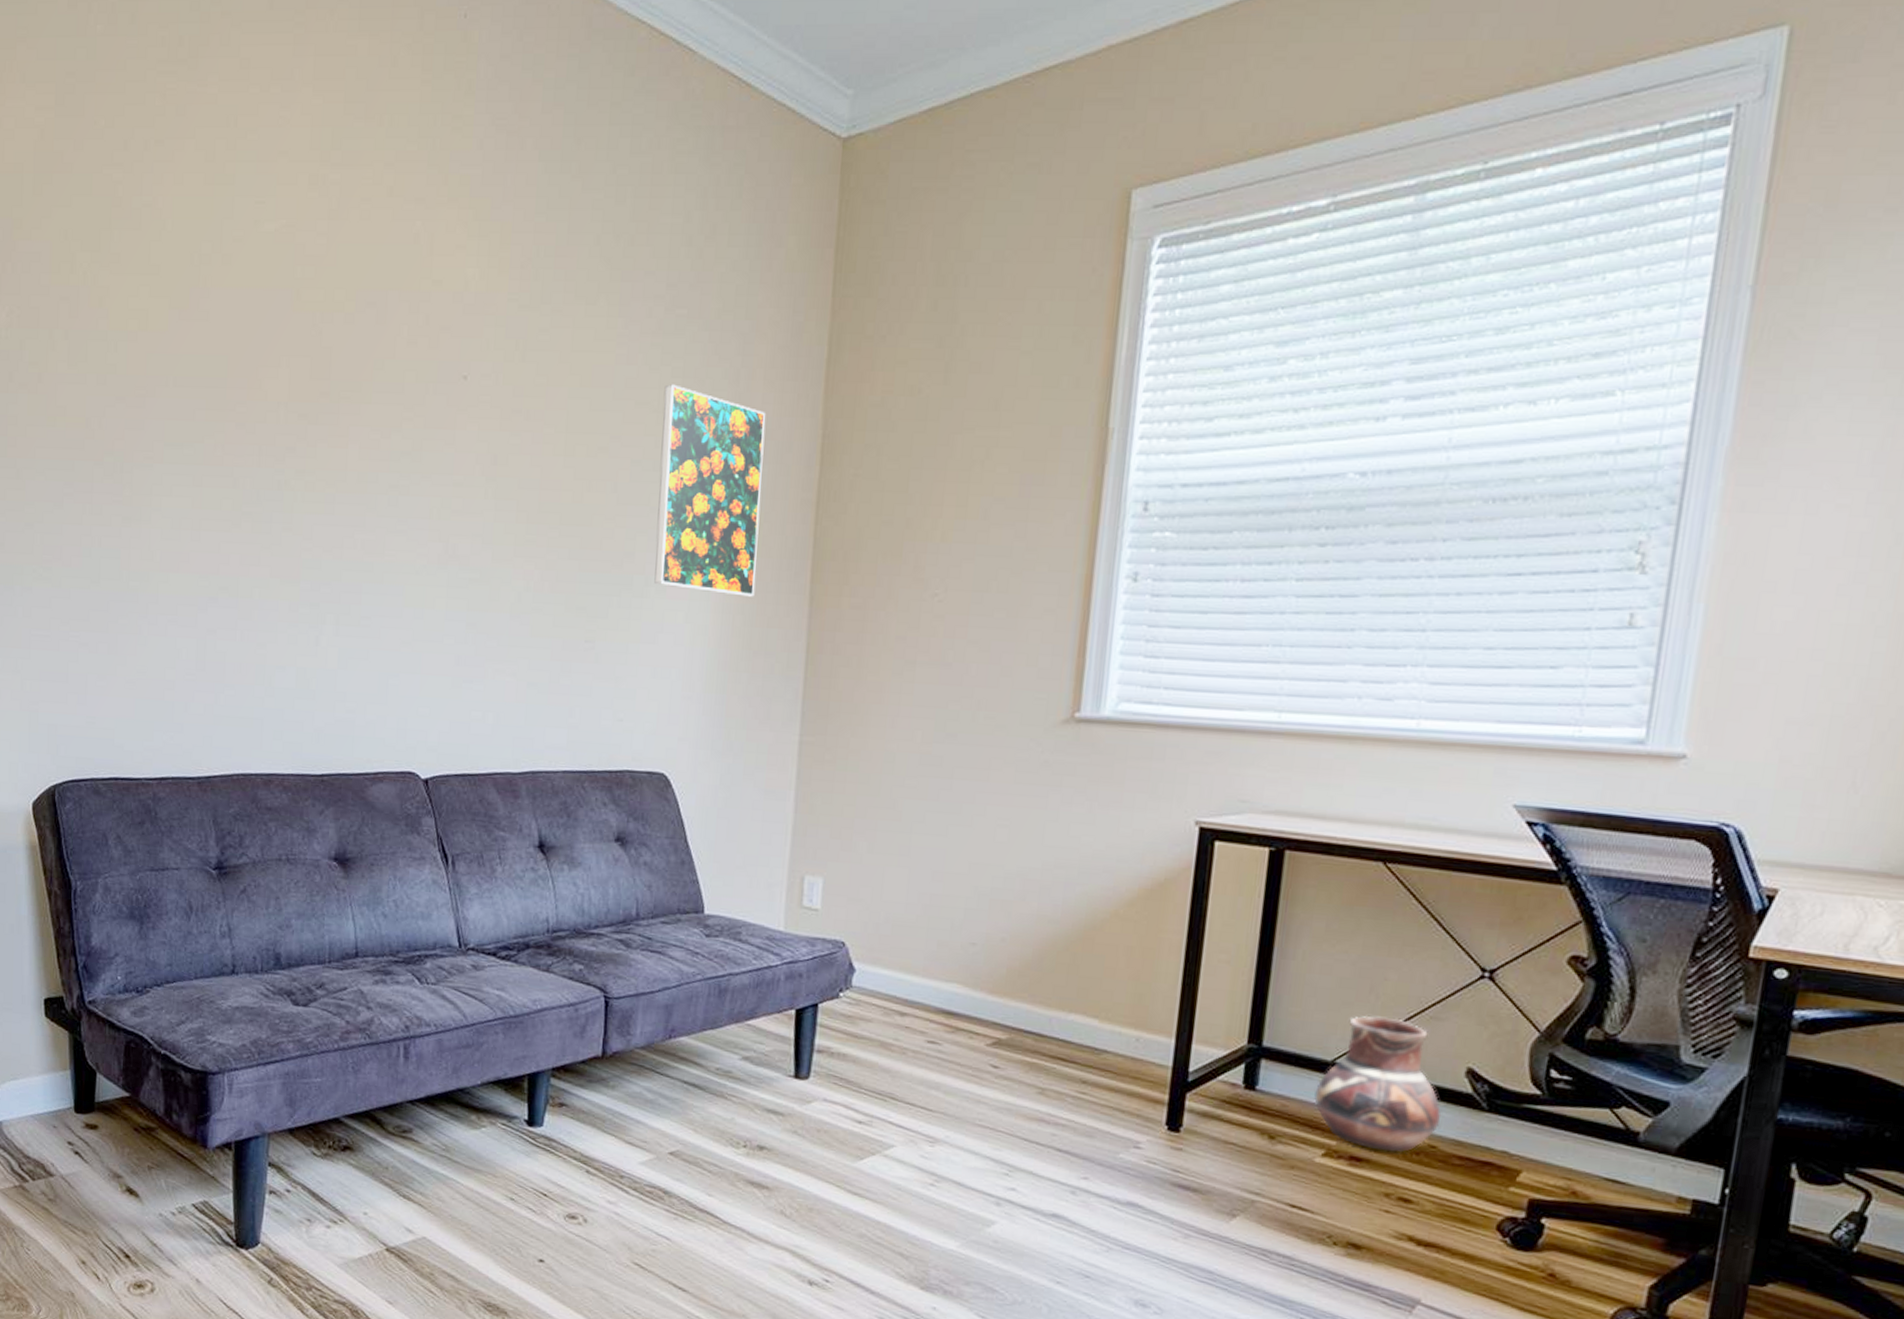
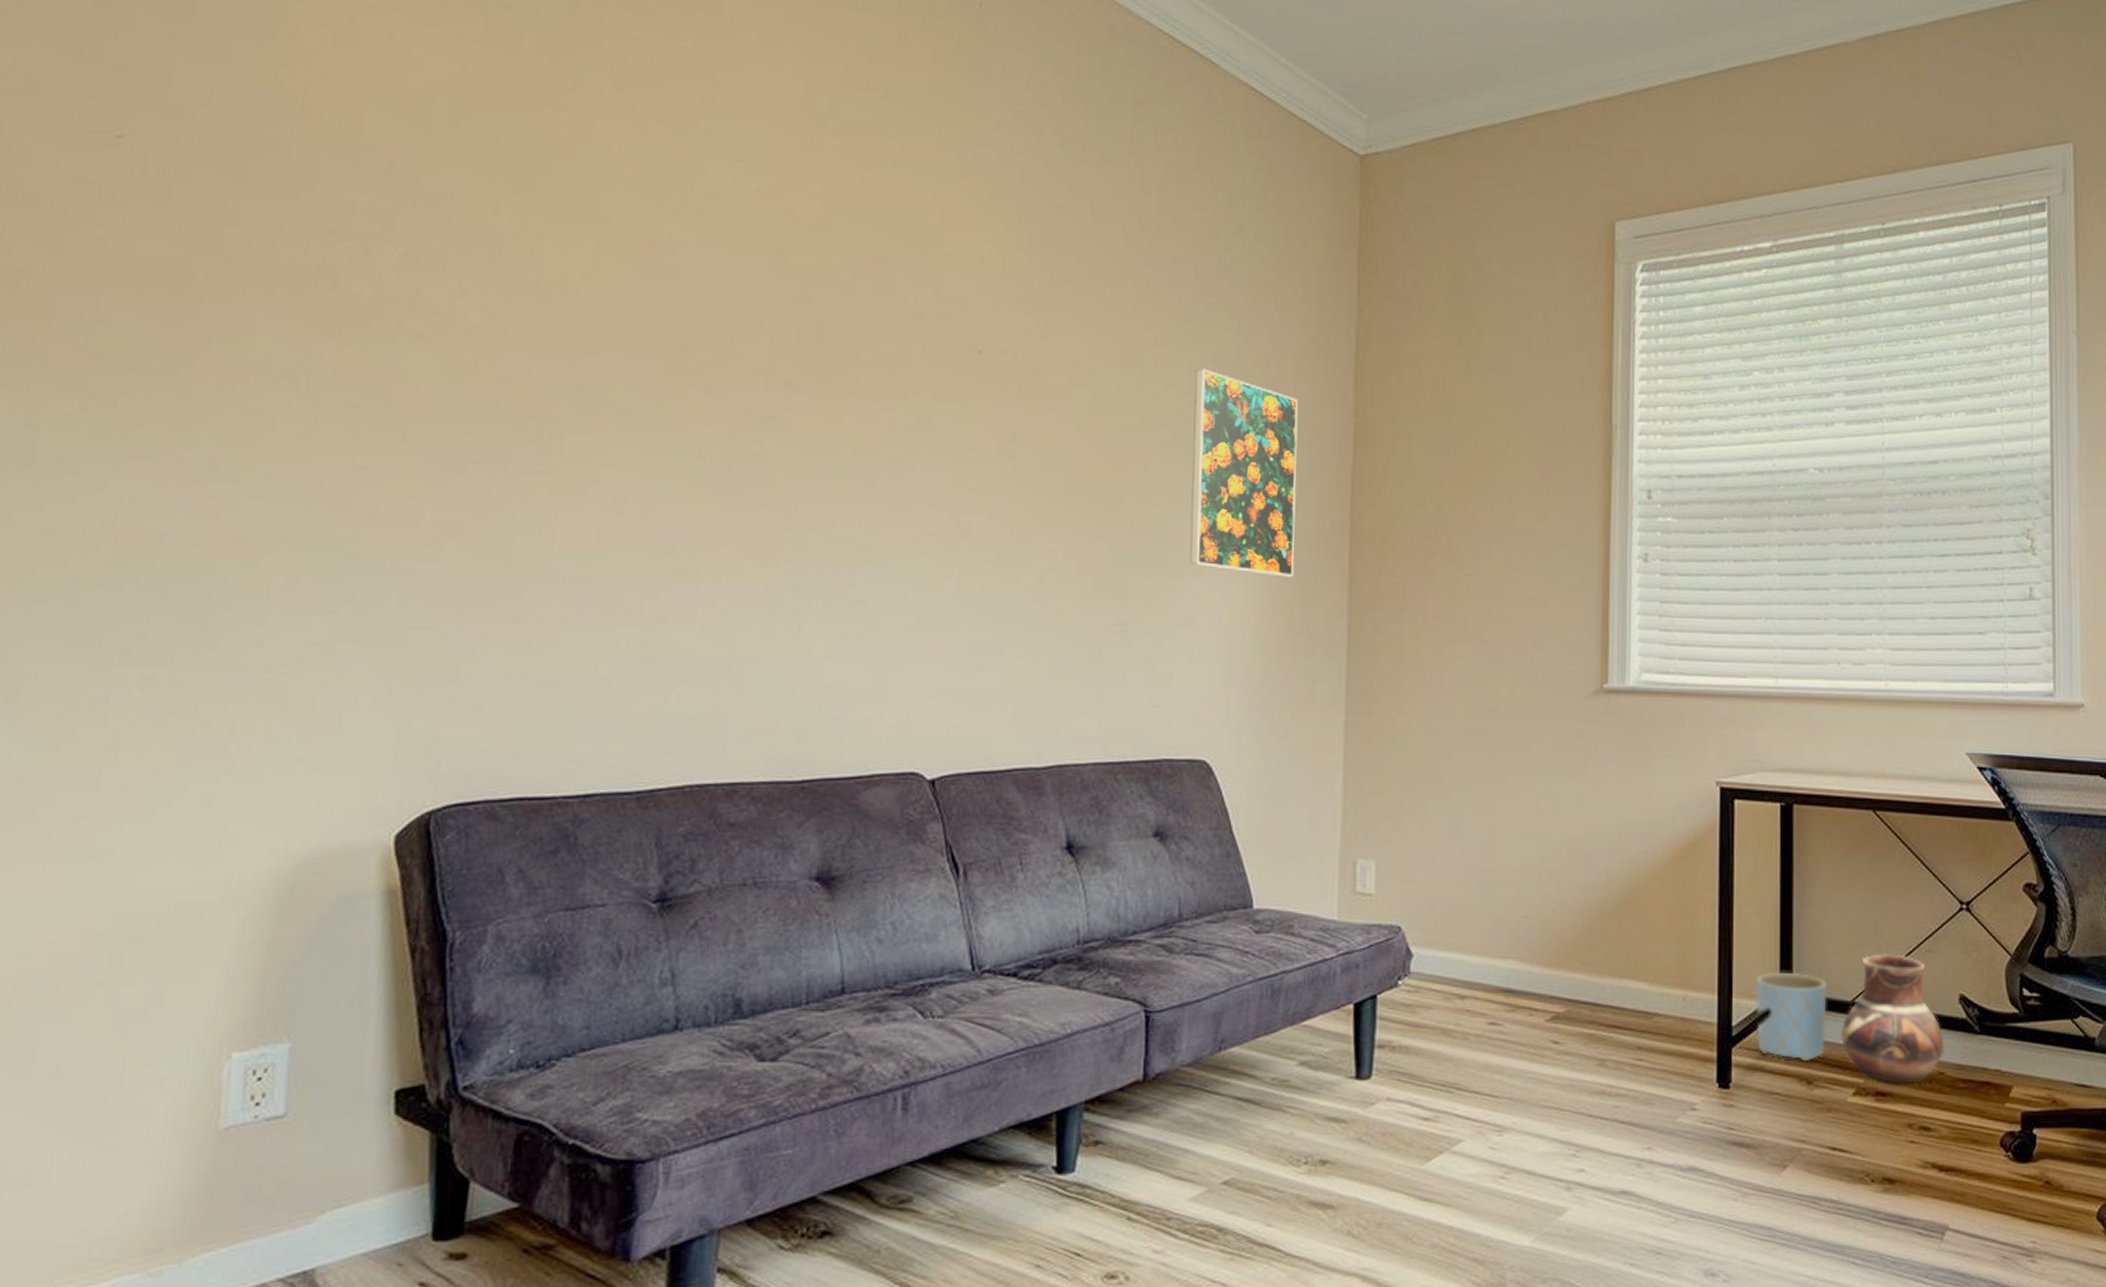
planter: none [1216,1022,1304,1117] -> present [1755,972,1827,1062]

